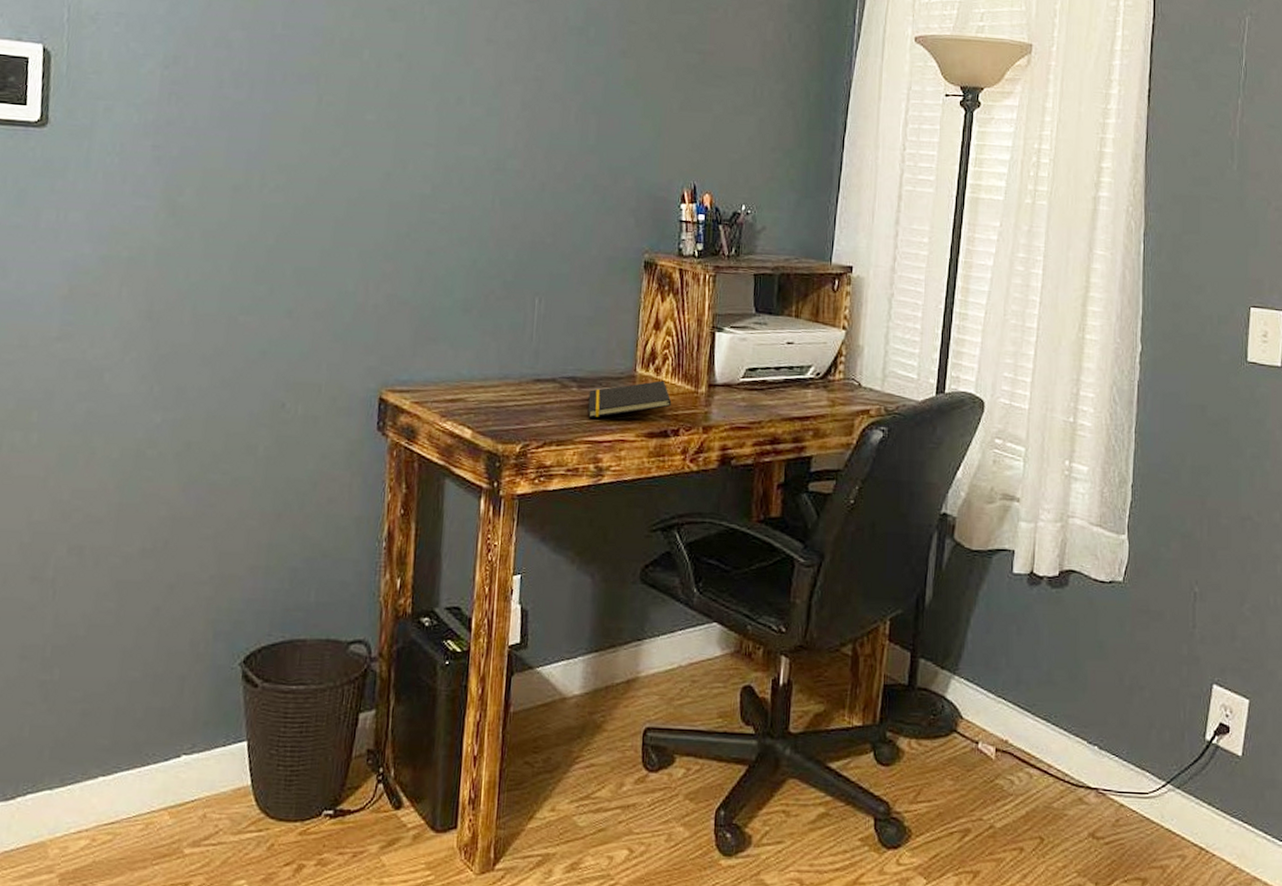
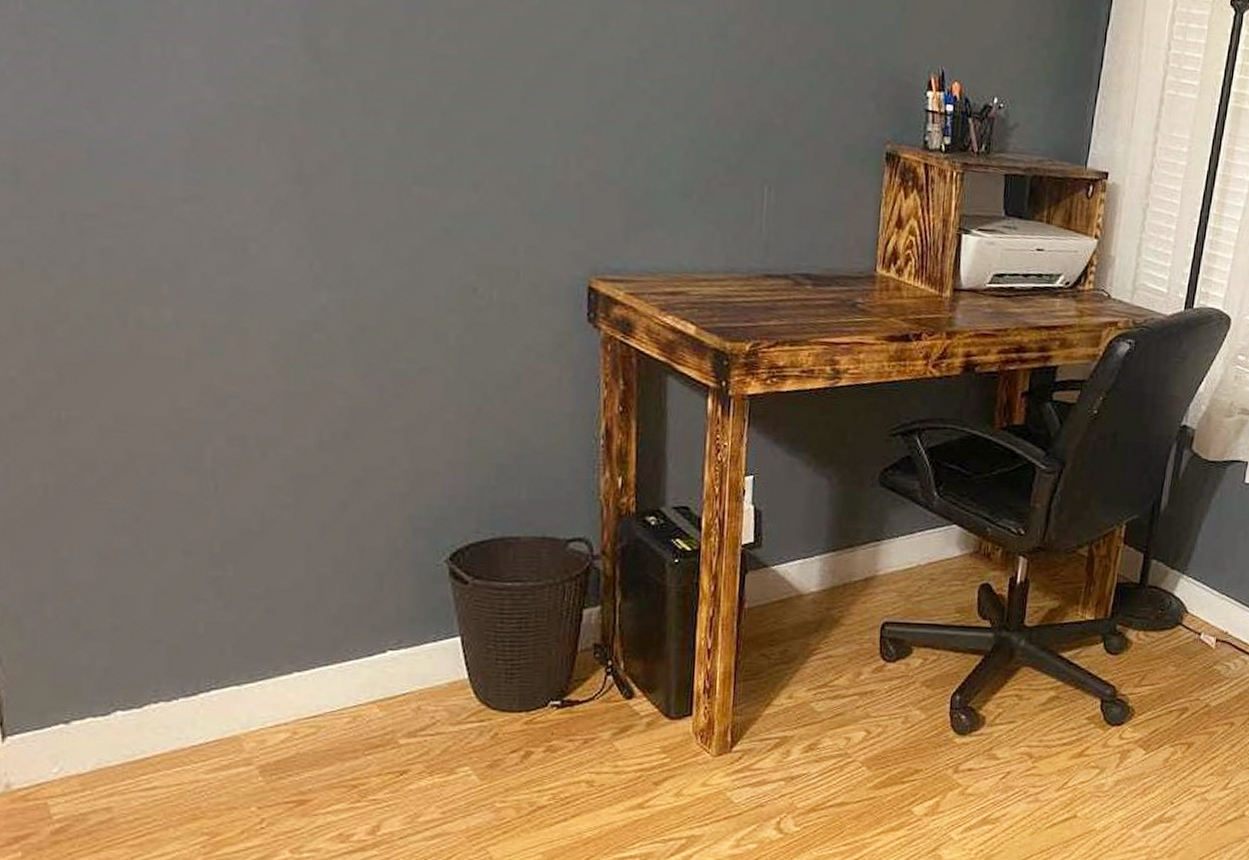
notepad: present [588,380,672,418] -> none [824,282,914,319]

